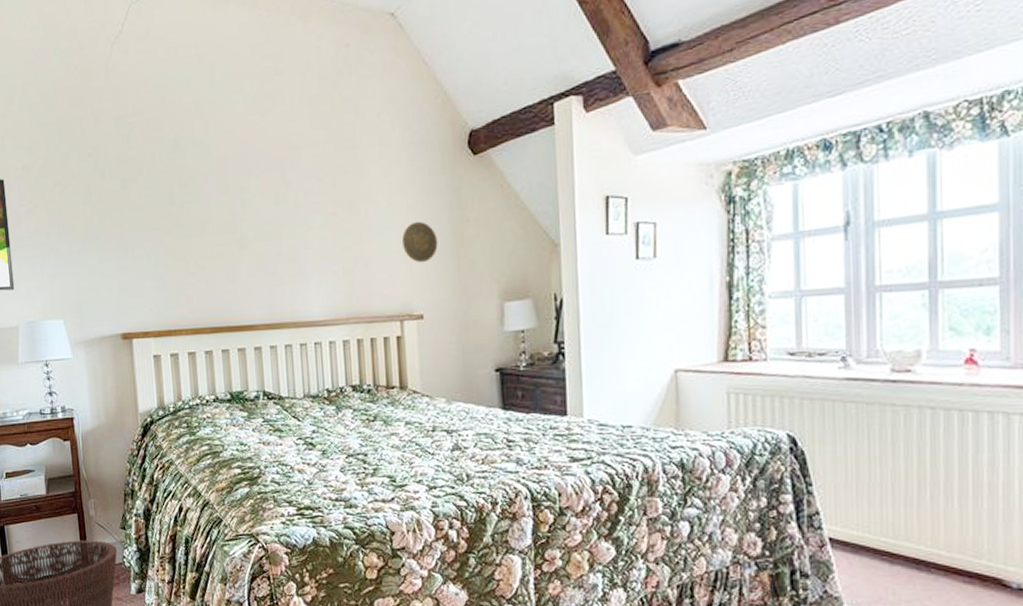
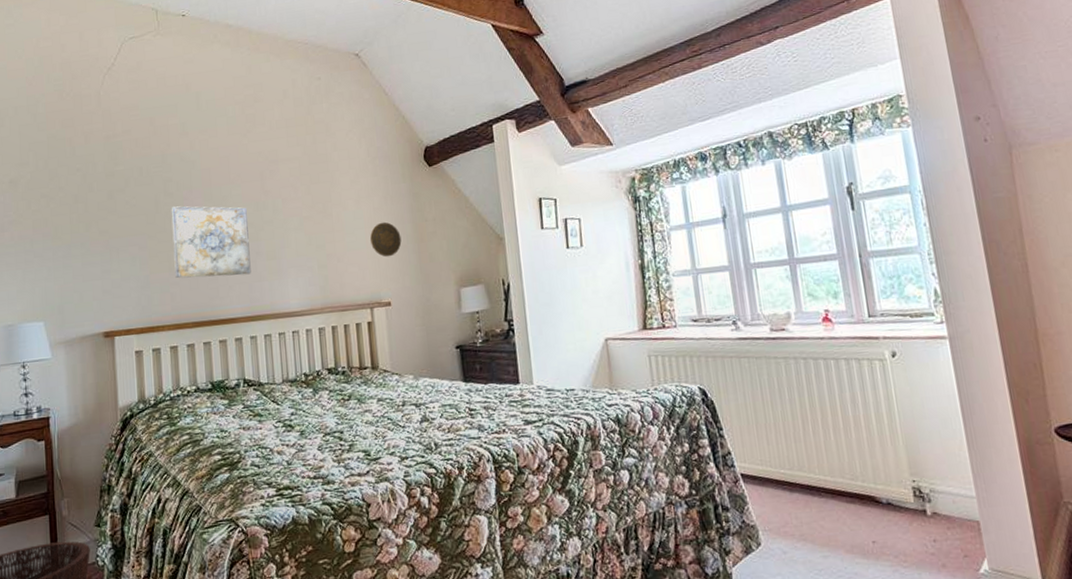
wall art: none [185,198,271,279] -> present [171,206,251,278]

